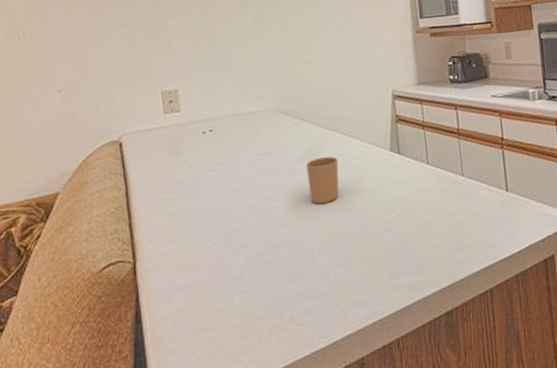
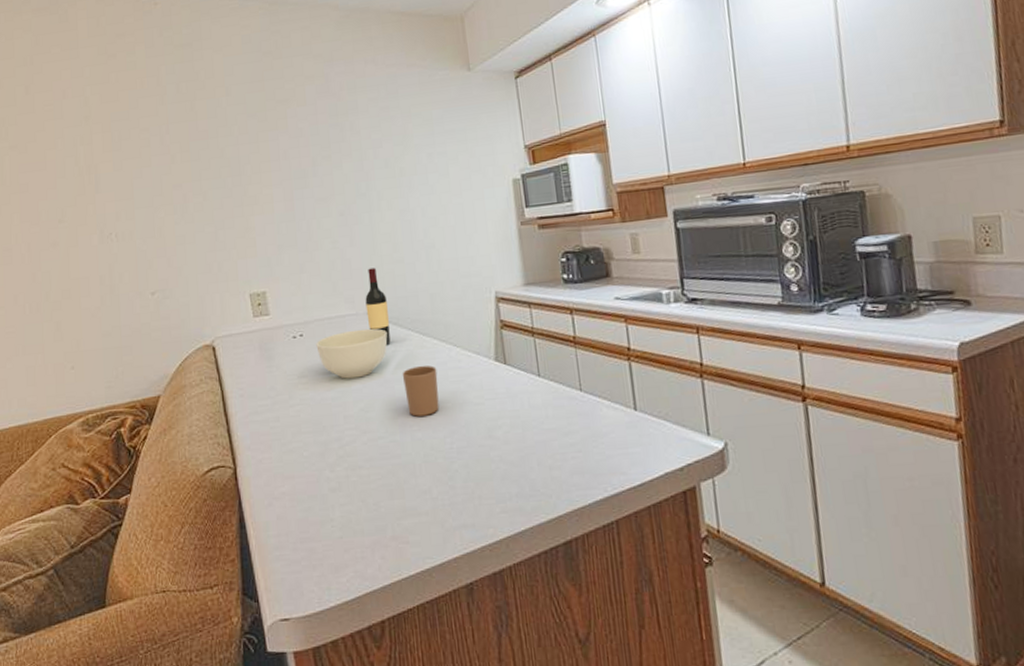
bowl: none [225,123,294,171] -> present [316,328,388,379]
wine bottle: none [274,68,297,138] -> present [365,267,391,345]

